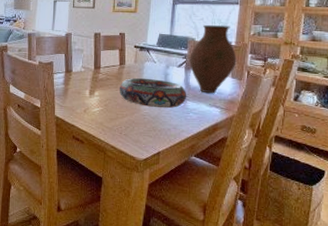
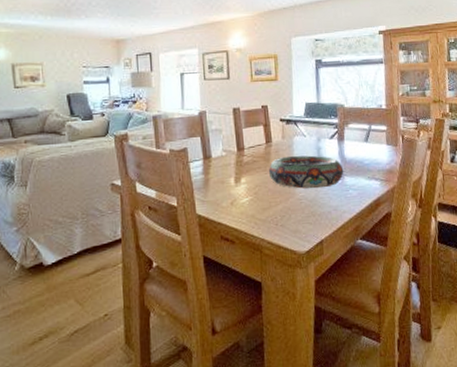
vase: present [189,25,237,94] -> none [340,87,390,165]

